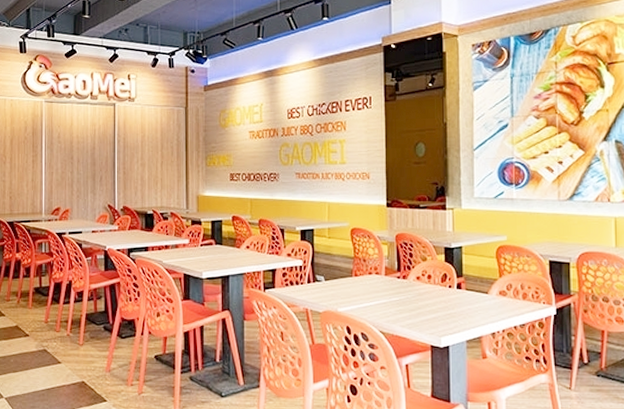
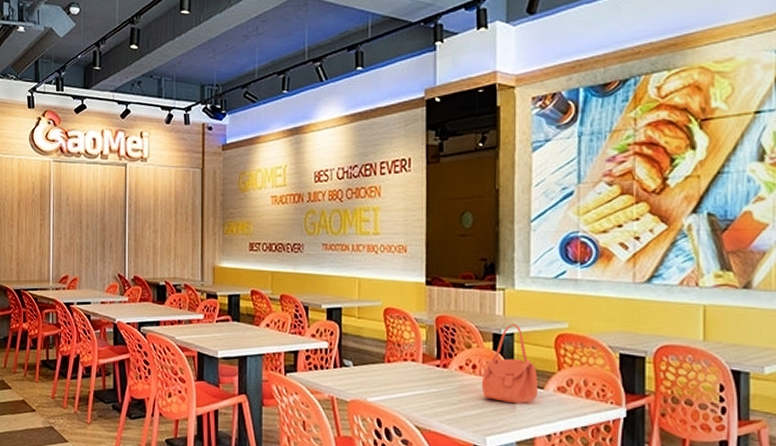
handbag: none [435,238,483,308] -> present [481,323,537,404]

